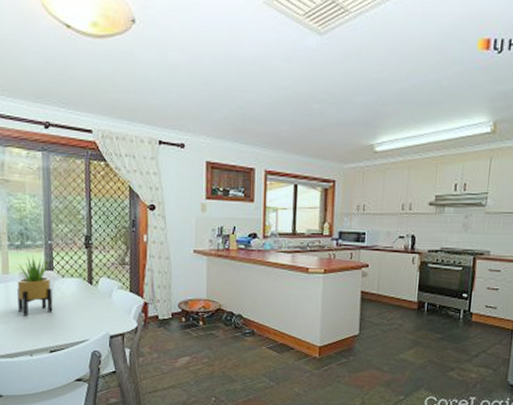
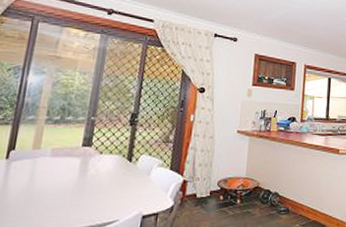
potted plant: present [17,257,53,317] -> none [42,132,89,196]

